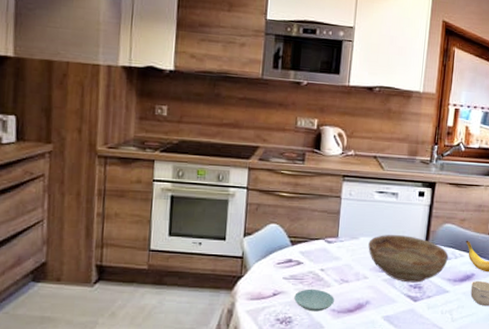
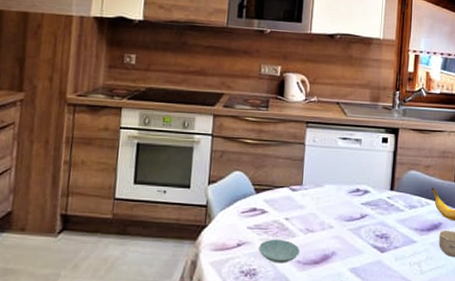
bowl: present [368,235,448,283] -> none [333,182,414,233]

